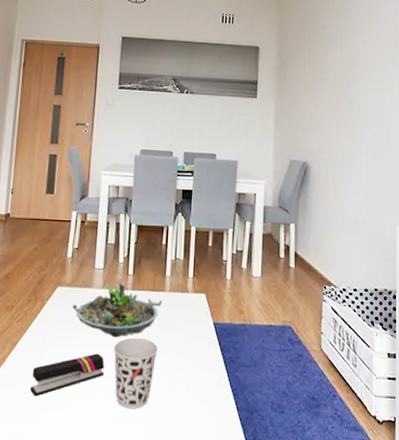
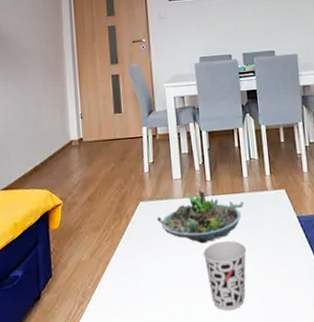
stapler: present [30,353,105,397] -> none [128,261,197,311]

